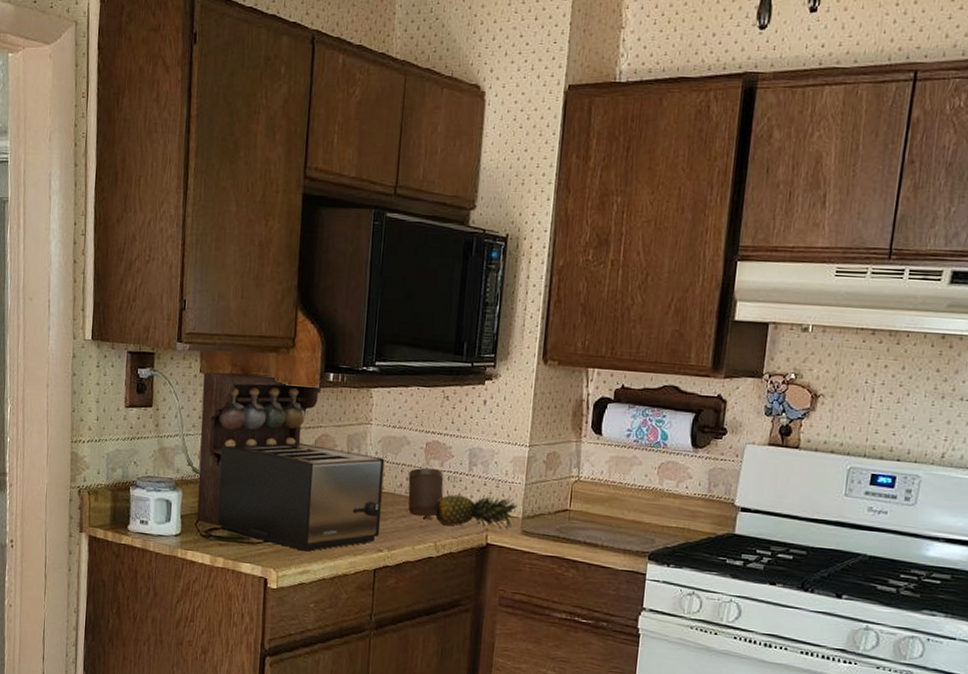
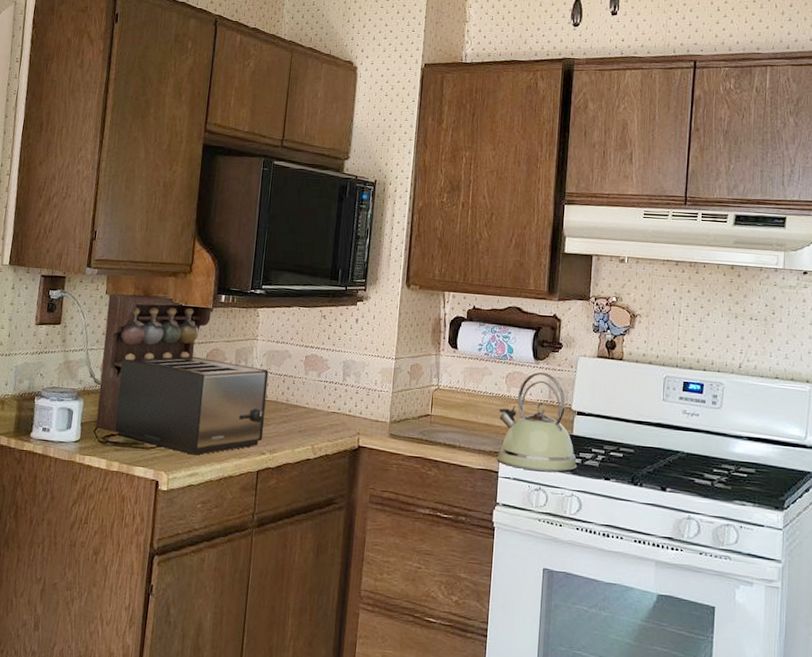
canister: present [397,463,458,520] -> none [279,374,333,425]
fruit: present [435,495,517,528] -> none [312,402,385,432]
kettle: none [644,461,739,576] -> present [496,372,578,472]

